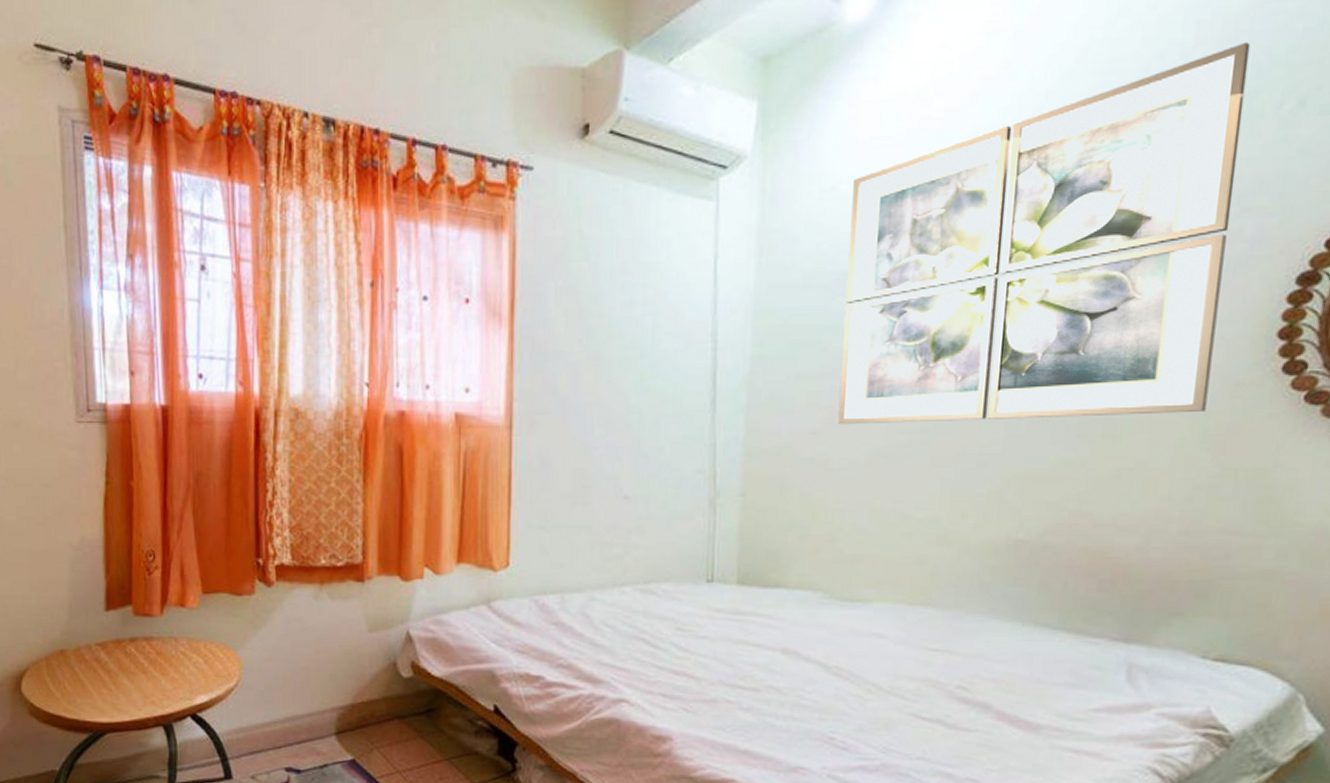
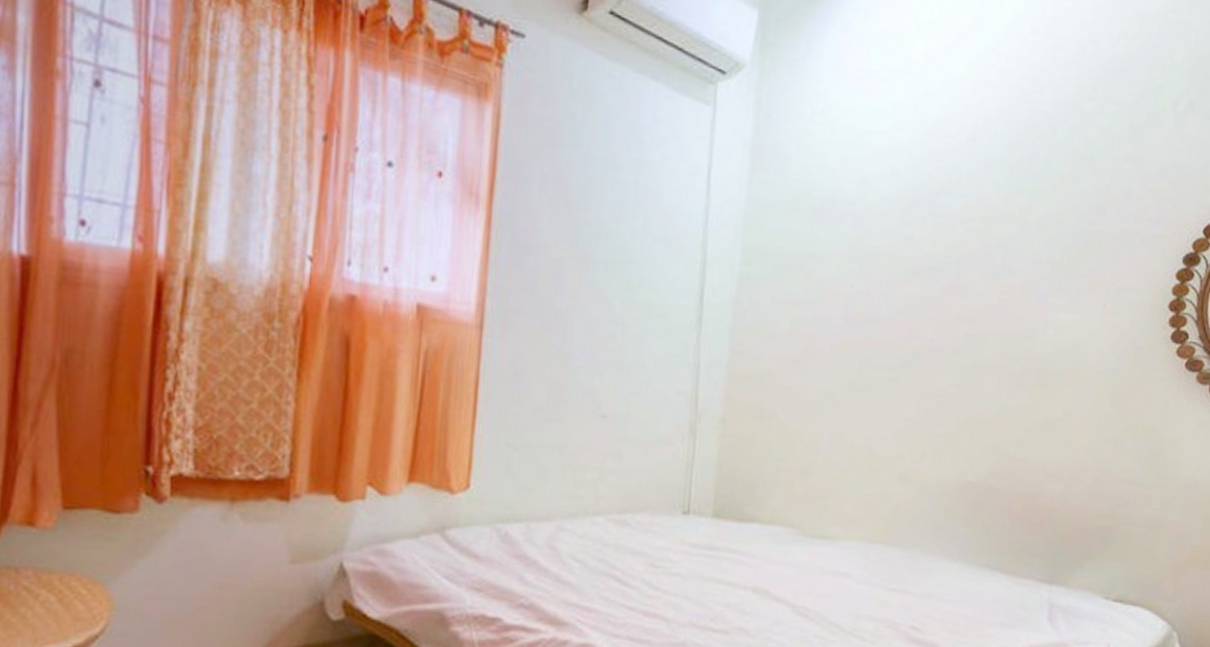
wall art: present [837,41,1251,425] -> none [816,42,1158,370]

